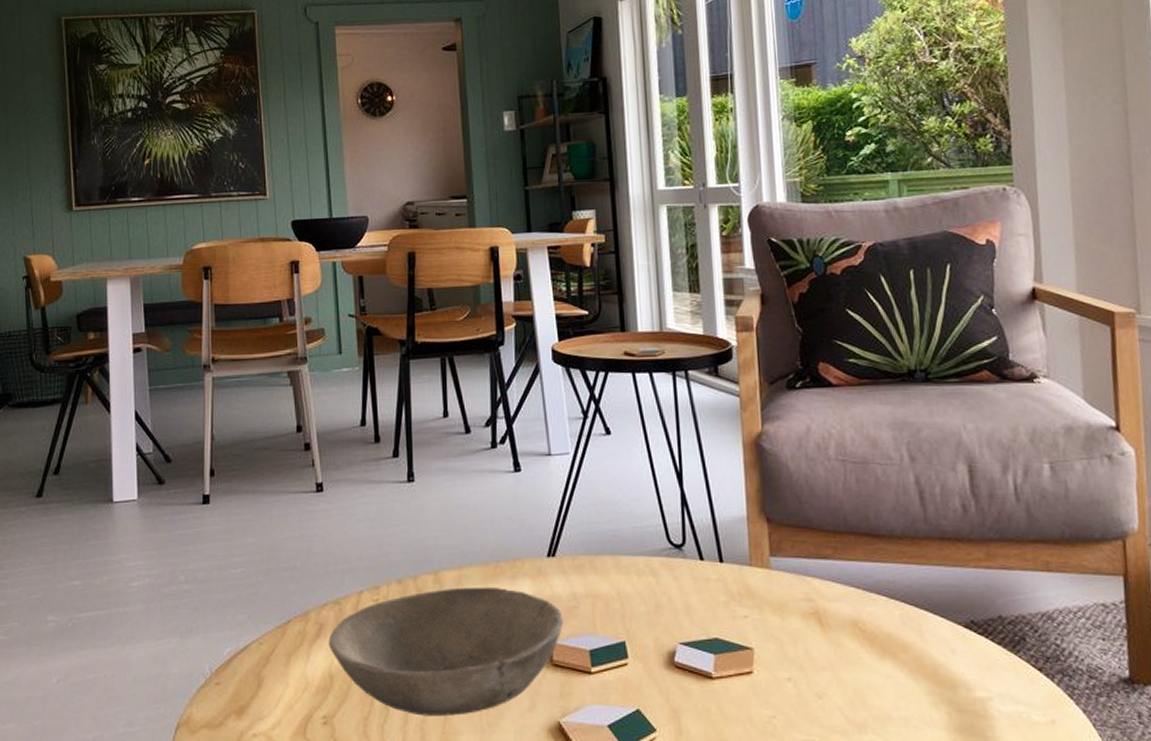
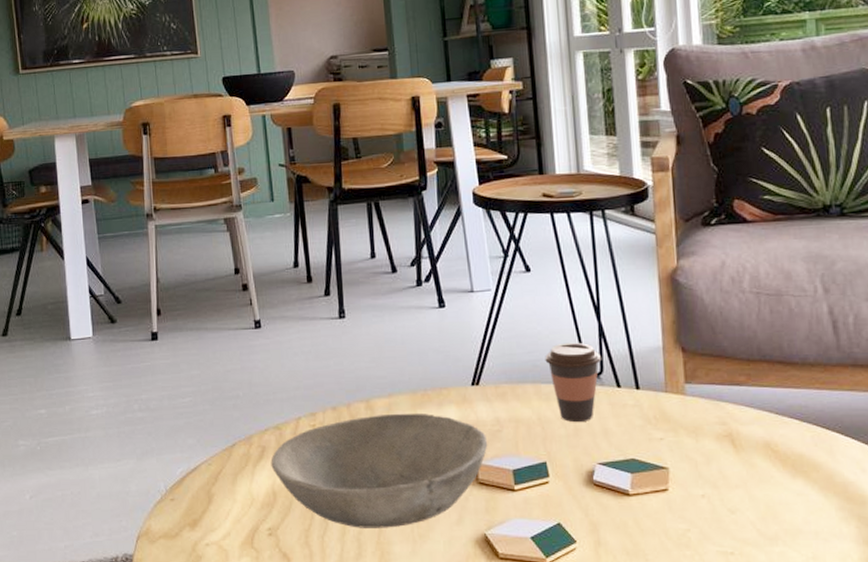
coffee cup: none [625,511,684,599] -> present [545,342,602,423]

